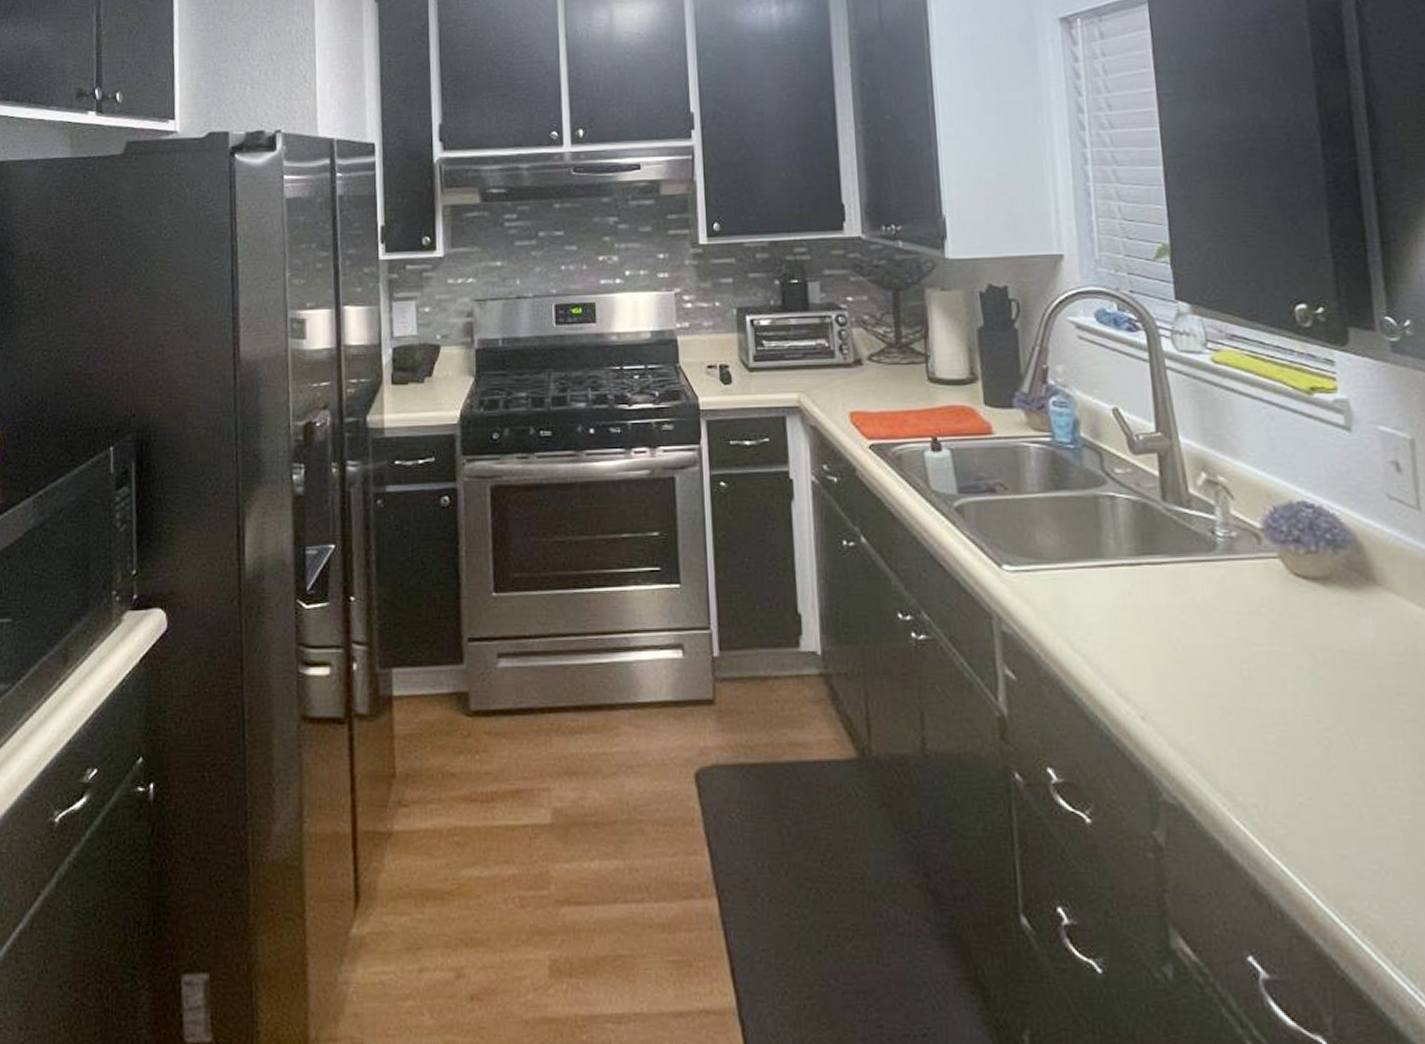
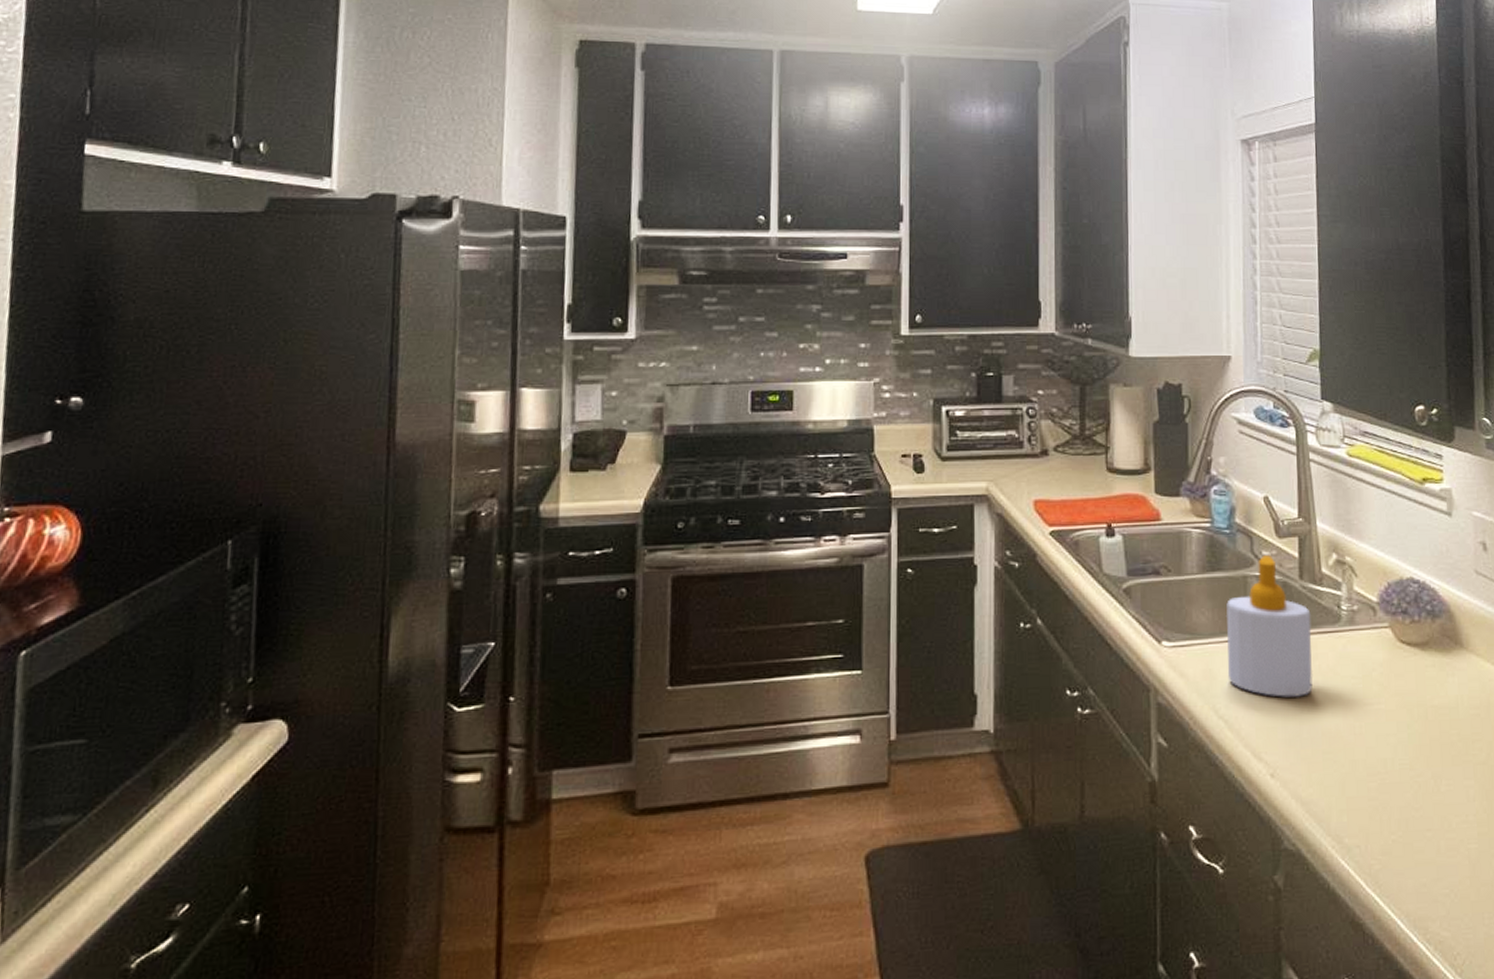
soap bottle: none [1075,474,1186,632] -> present [1225,555,1313,697]

